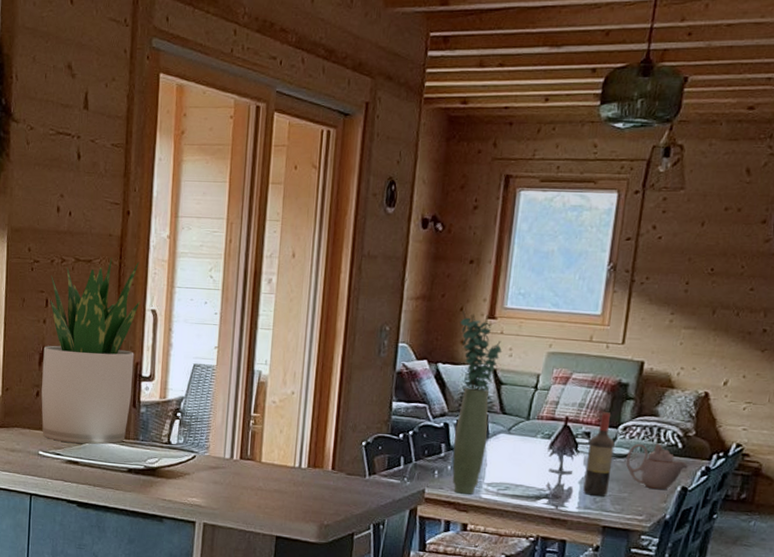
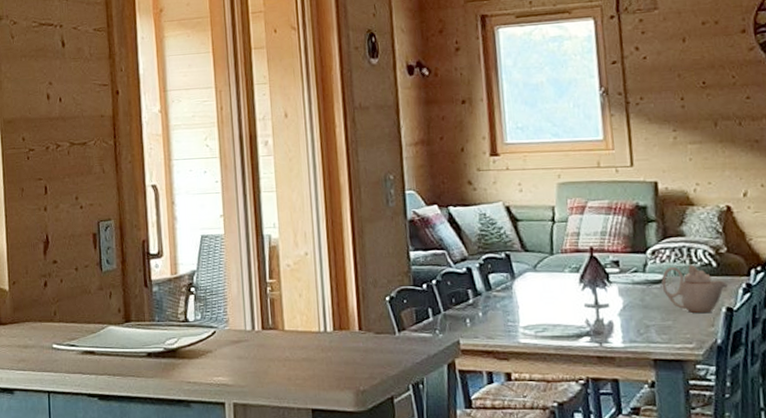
planter: present [41,258,141,445] -> none [47,138,142,332]
vase: present [452,309,503,495] -> none [463,150,515,341]
wine bottle: present [583,412,615,496] -> none [620,238,651,327]

